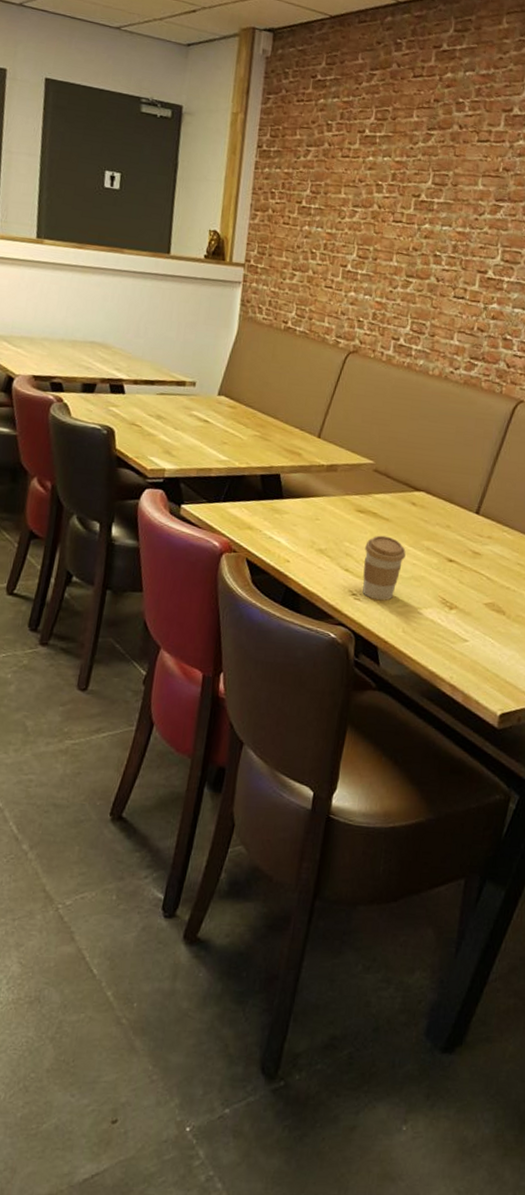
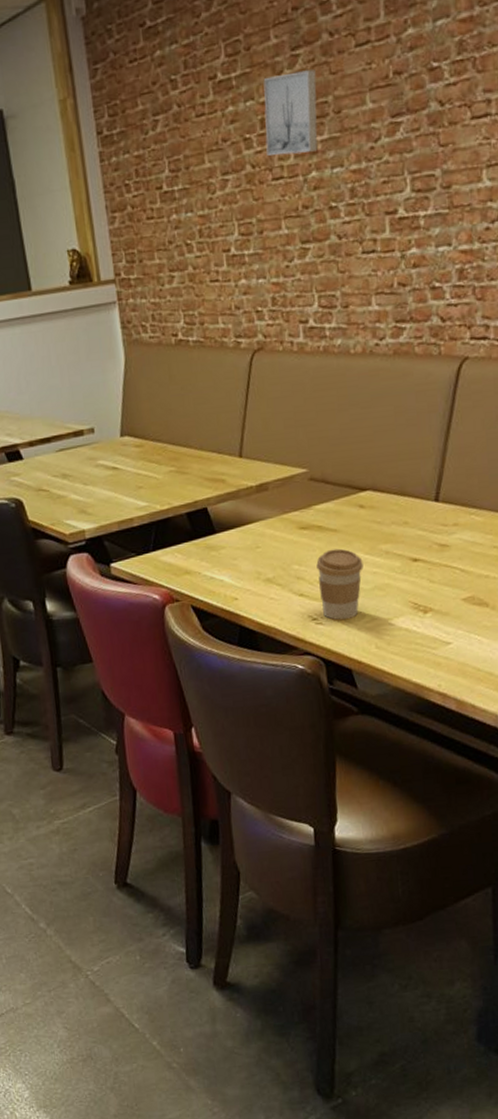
wall art: none [392,143,444,209] -> present [263,69,318,156]

